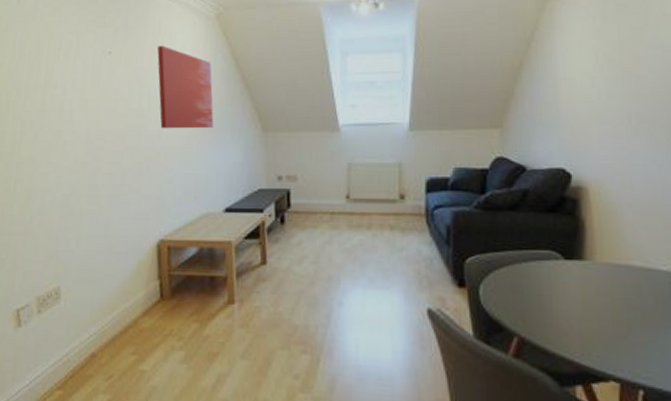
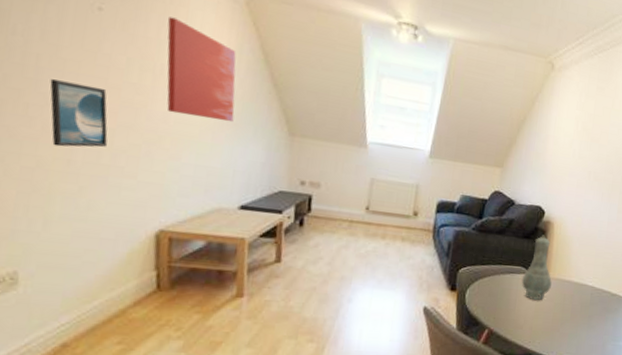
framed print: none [78,118,118,174] -> present [50,79,108,147]
vase: none [554,205,601,295] -> present [521,235,552,300]

